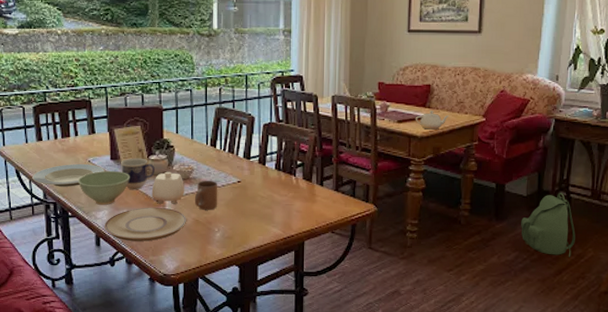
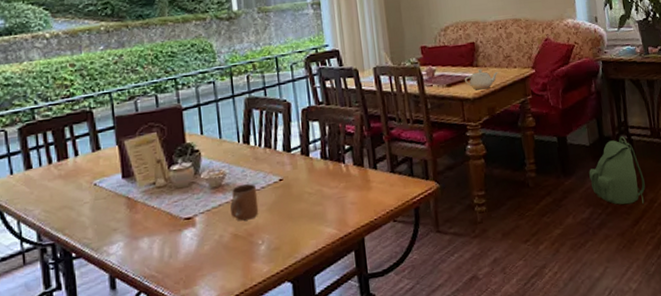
plate: present [32,163,105,187] -> none [21,187,116,223]
bowl: present [77,170,130,205] -> none [81,190,148,237]
plate: present [105,207,187,241] -> none [120,226,224,277]
cup: present [121,158,155,189] -> none [135,170,179,211]
sugar bowl: present [151,171,185,204] -> none [176,181,218,223]

